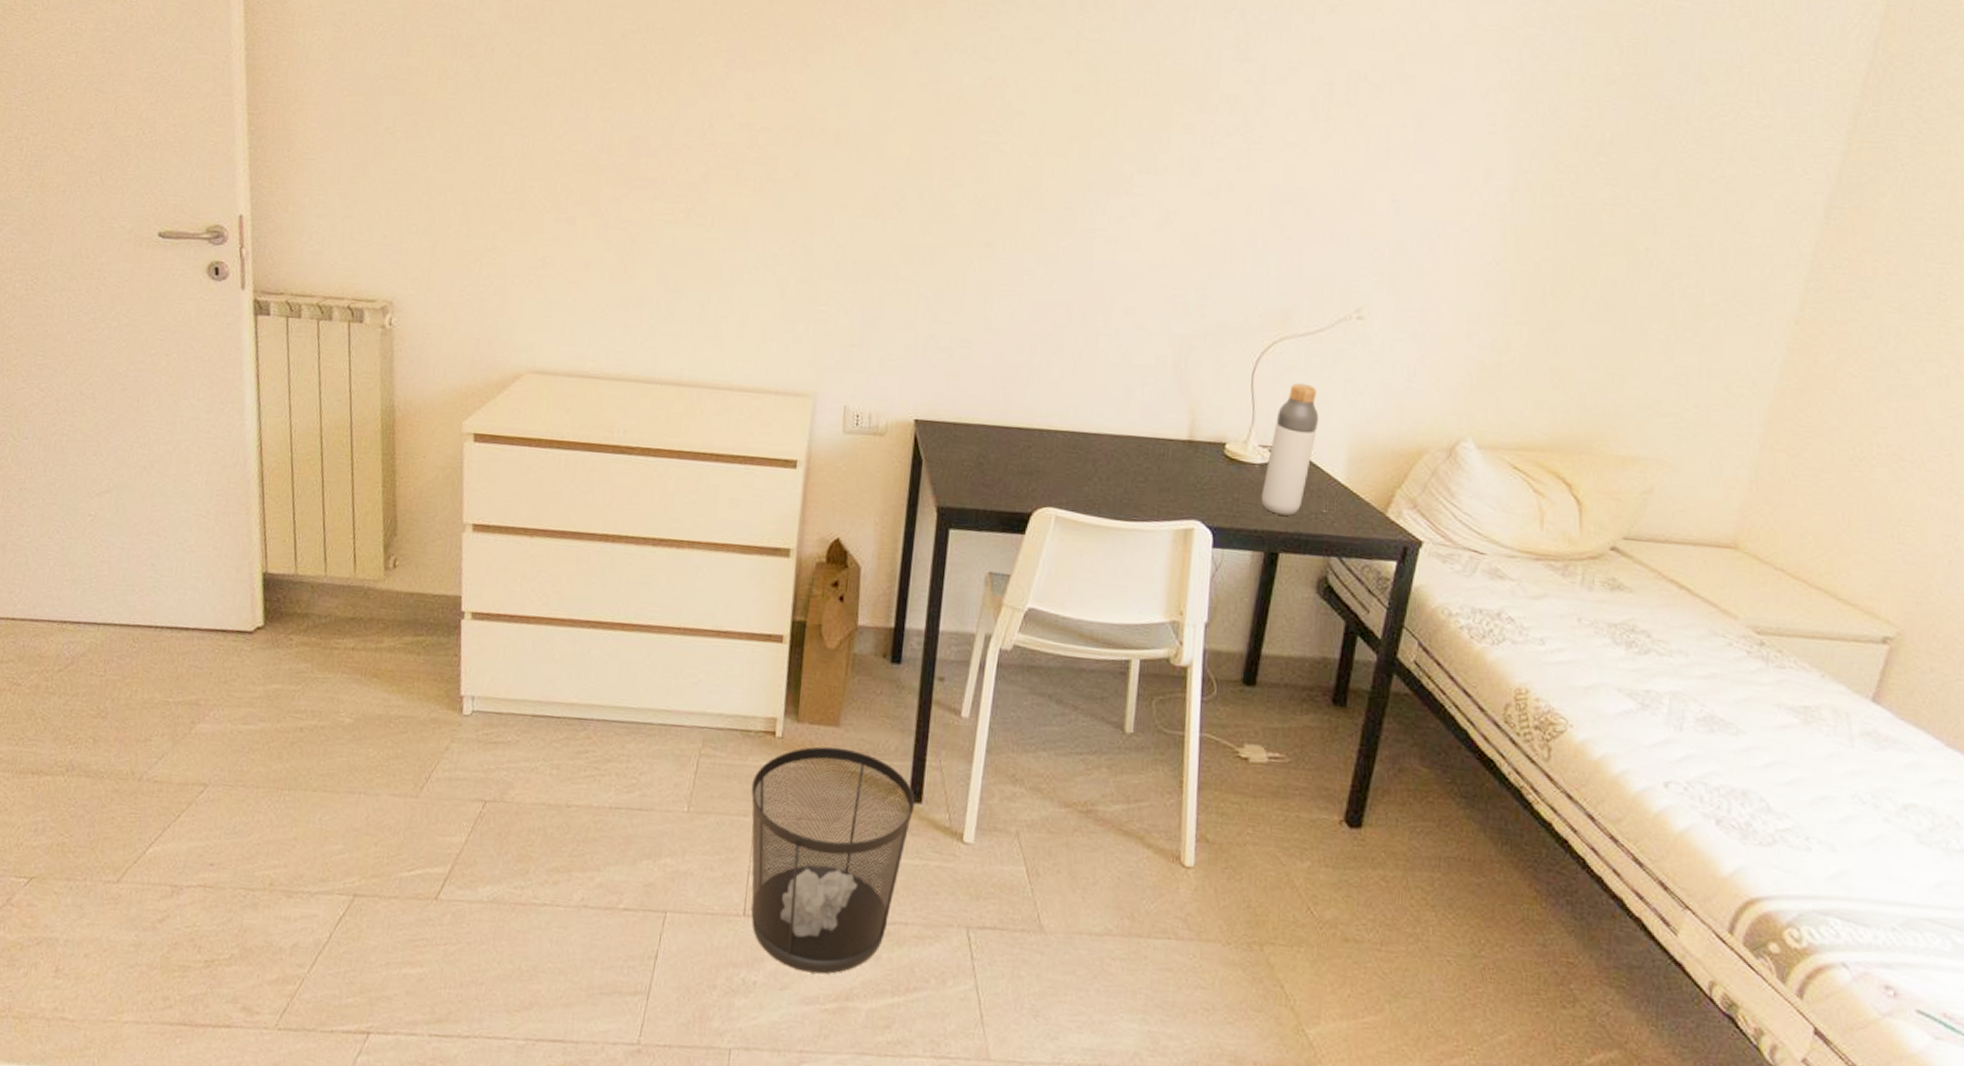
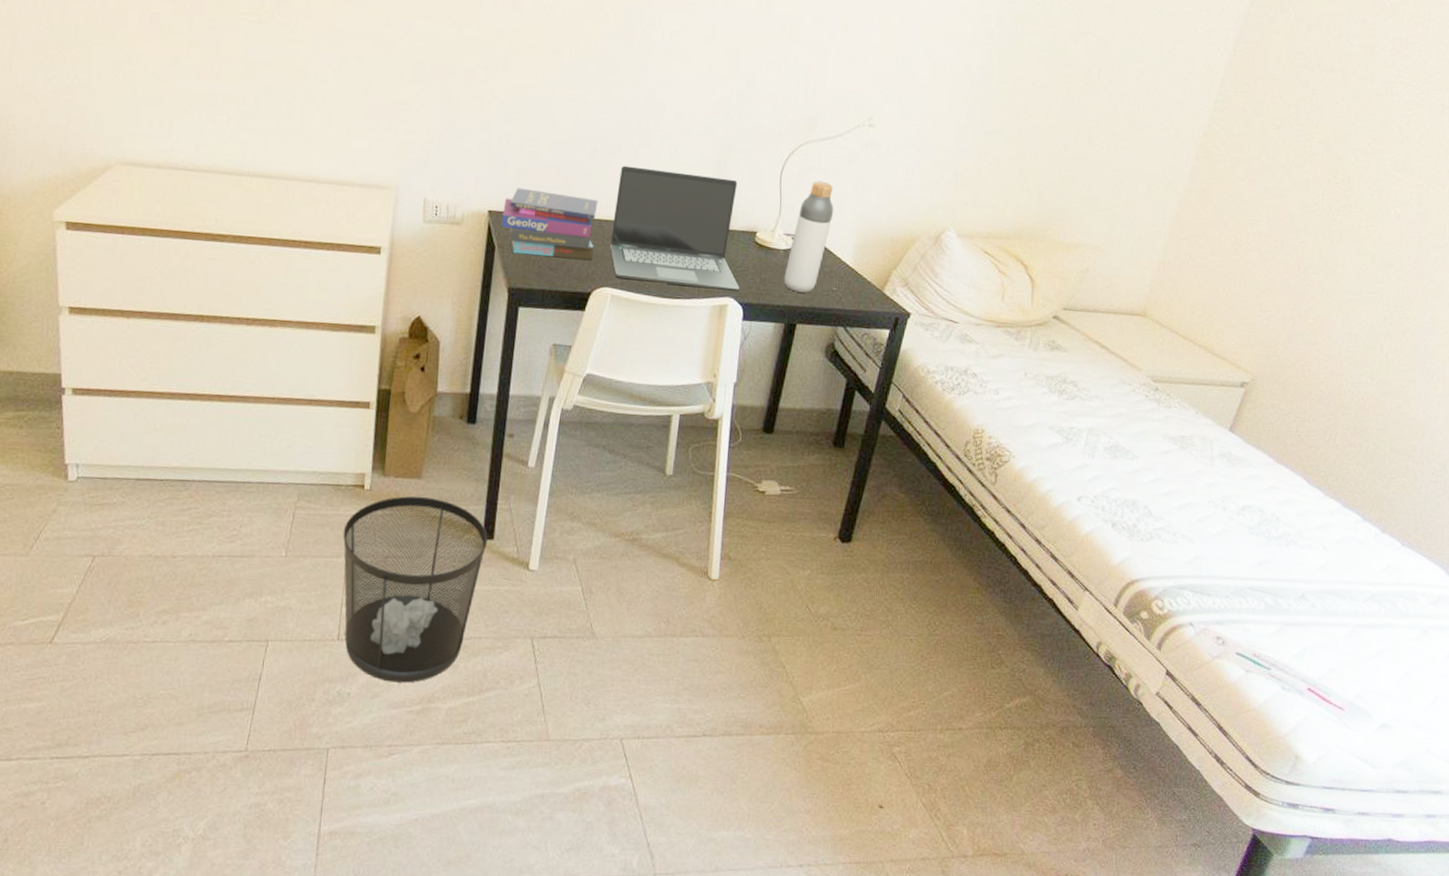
books: none [929,394,1038,475] -> present [501,187,598,260]
laptop: none [1053,368,1208,513] -> present [610,165,740,292]

